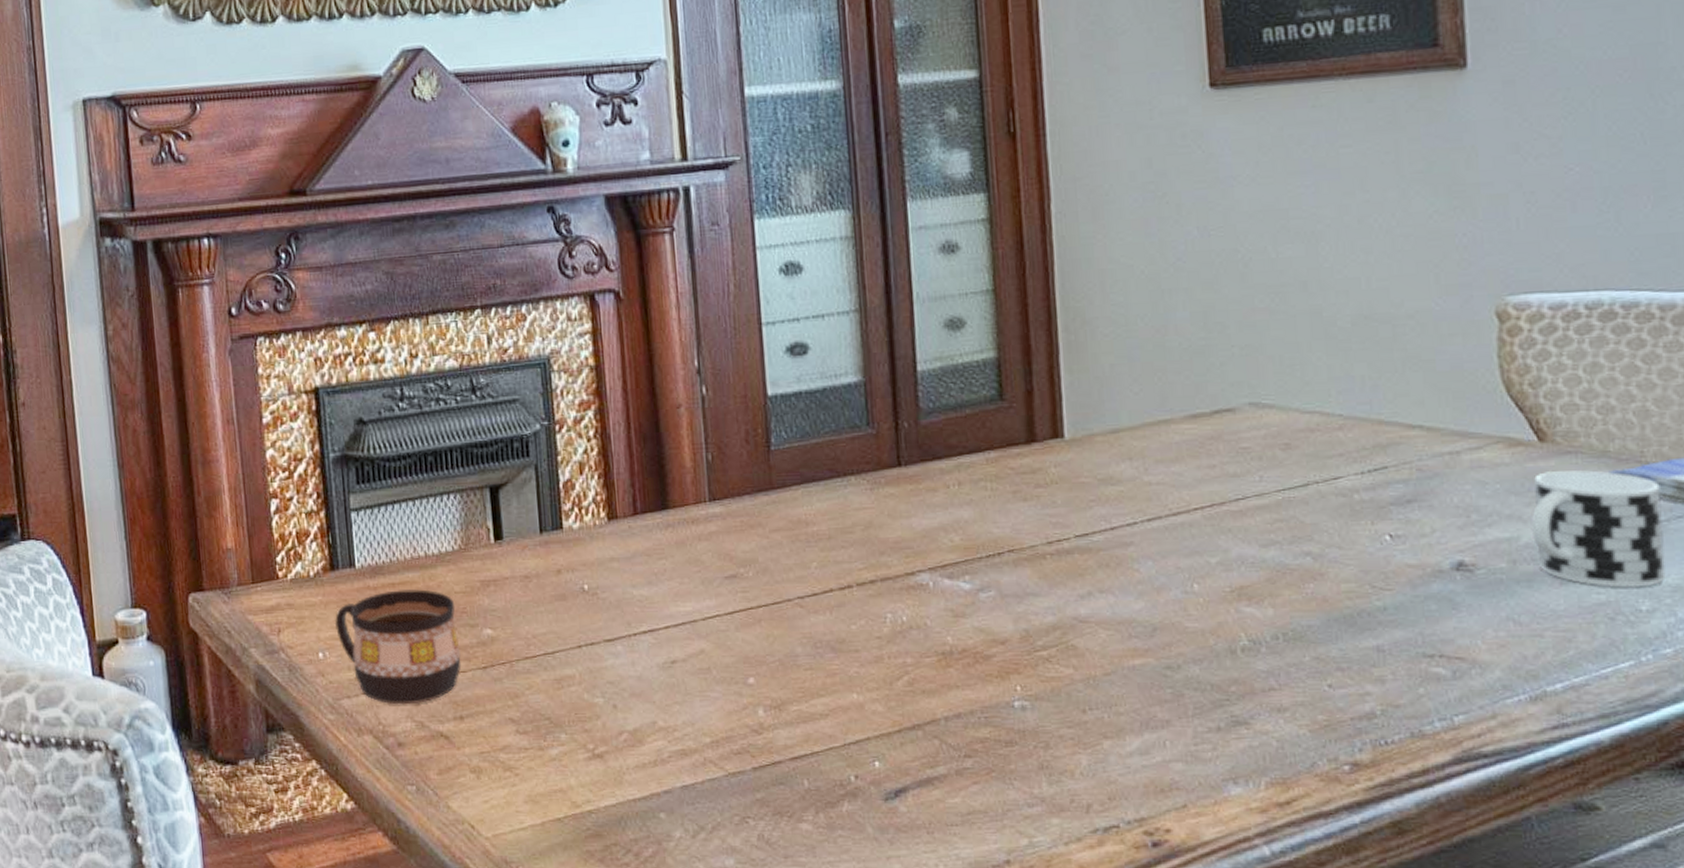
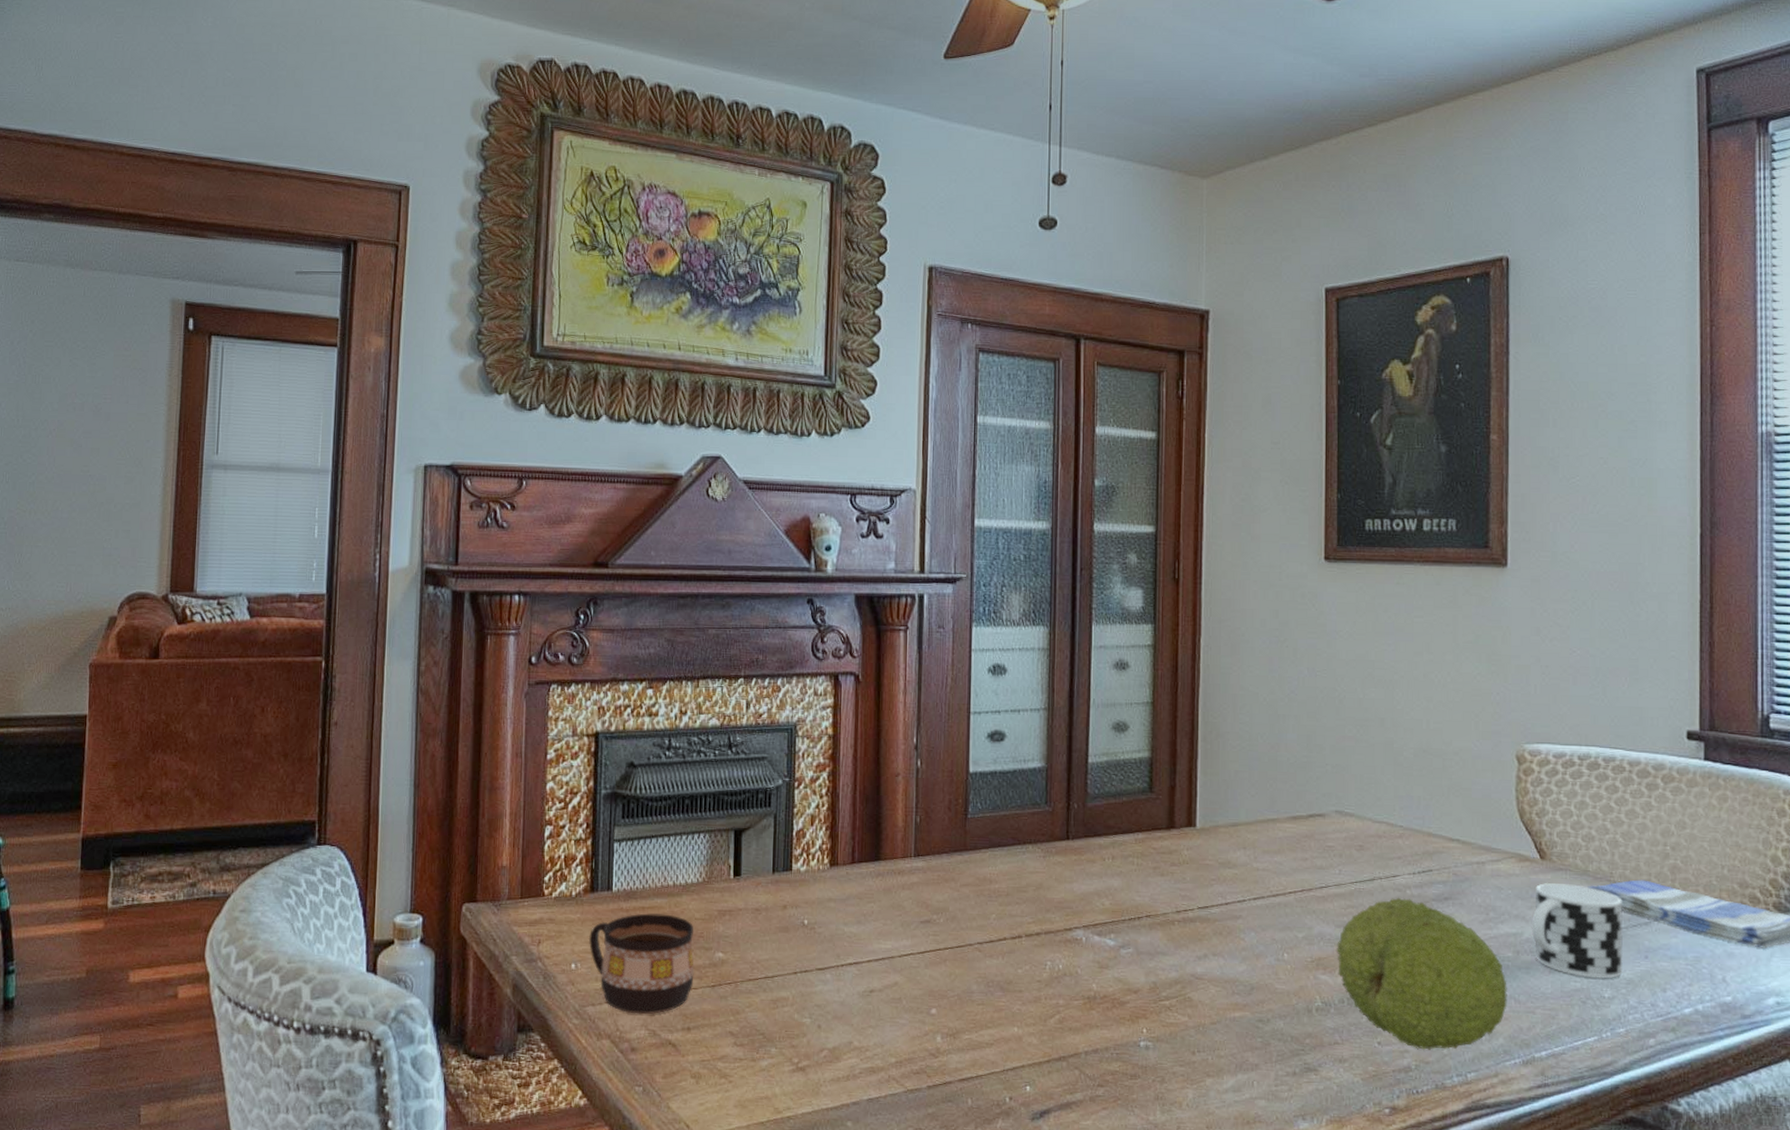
fruit: none [1262,504,1504,691] -> present [1335,897,1507,1050]

